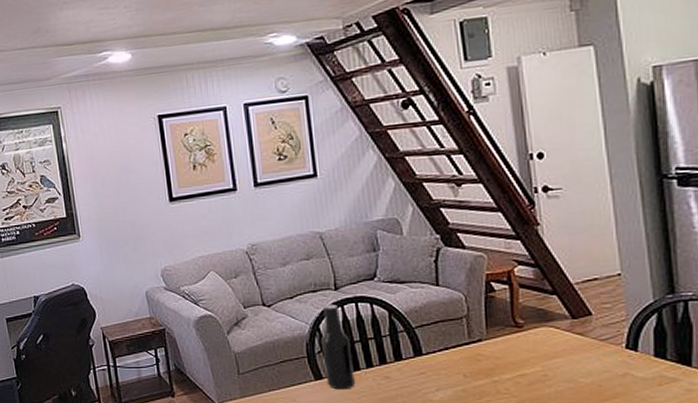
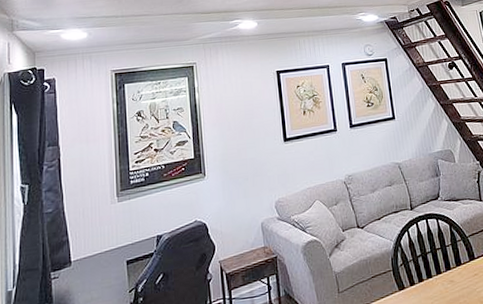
beer bottle: present [321,304,355,390] -> none [402,222,429,297]

